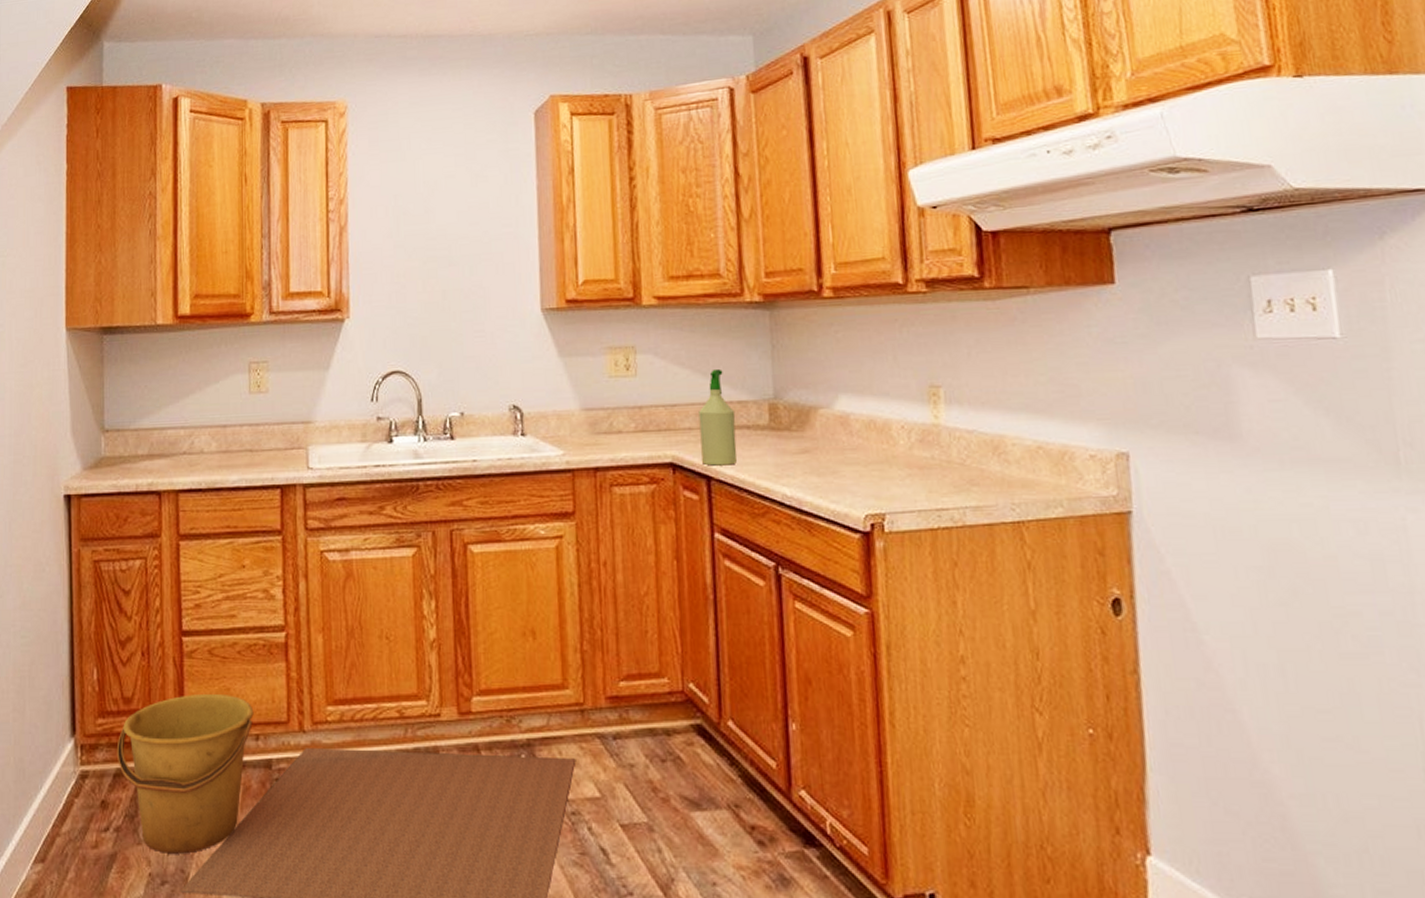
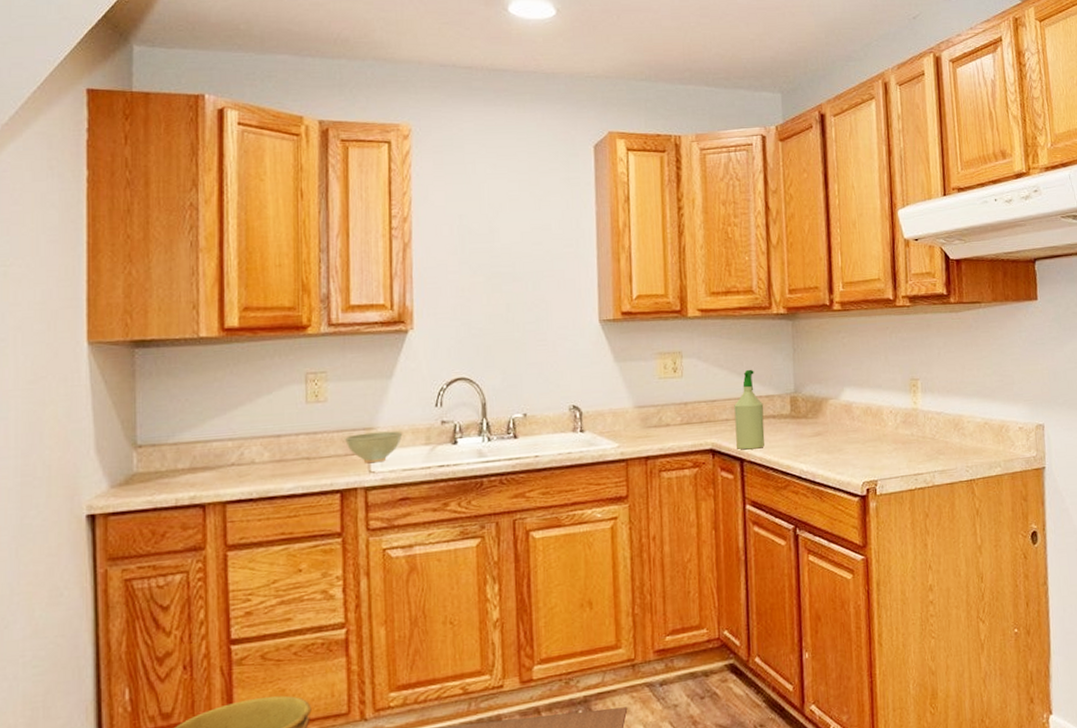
bowl: none [284,425,340,459] -> present [344,431,403,464]

